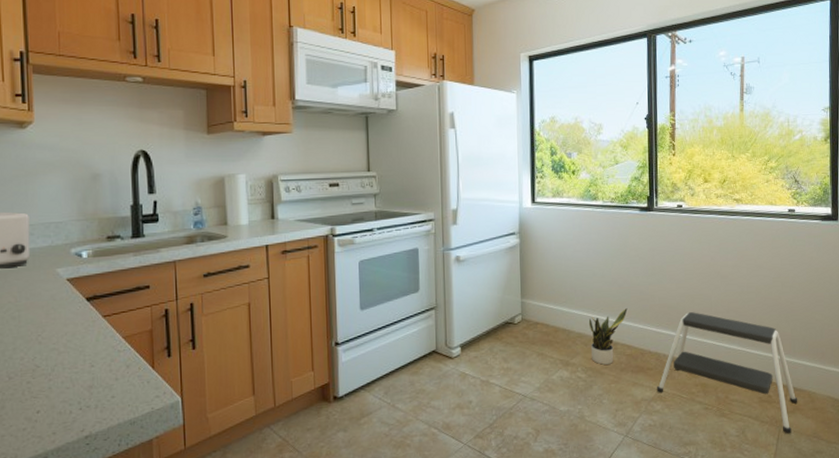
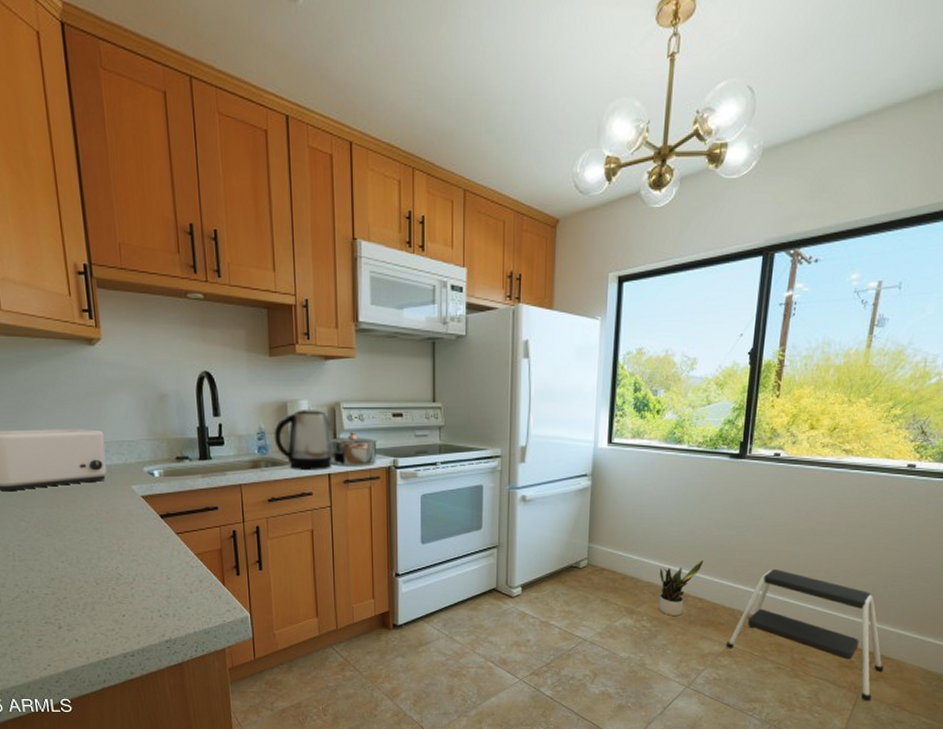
kettle: none [210,182,271,245] -> present [274,408,333,472]
cooking pot: none [267,202,315,238] -> present [330,431,377,467]

